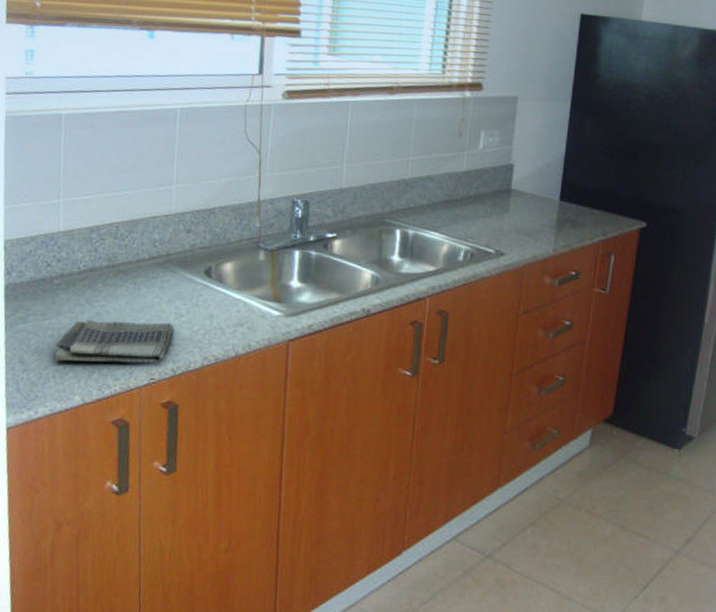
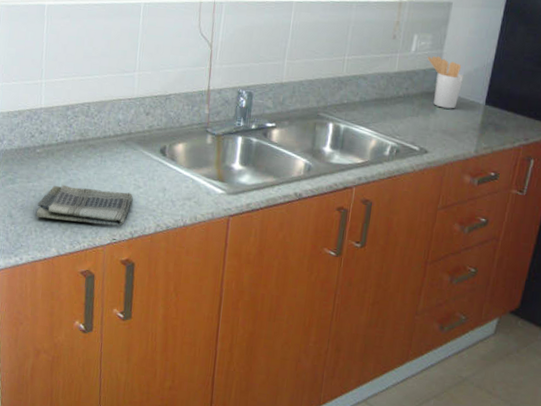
utensil holder: none [496,153,536,207] -> present [427,56,464,109]

